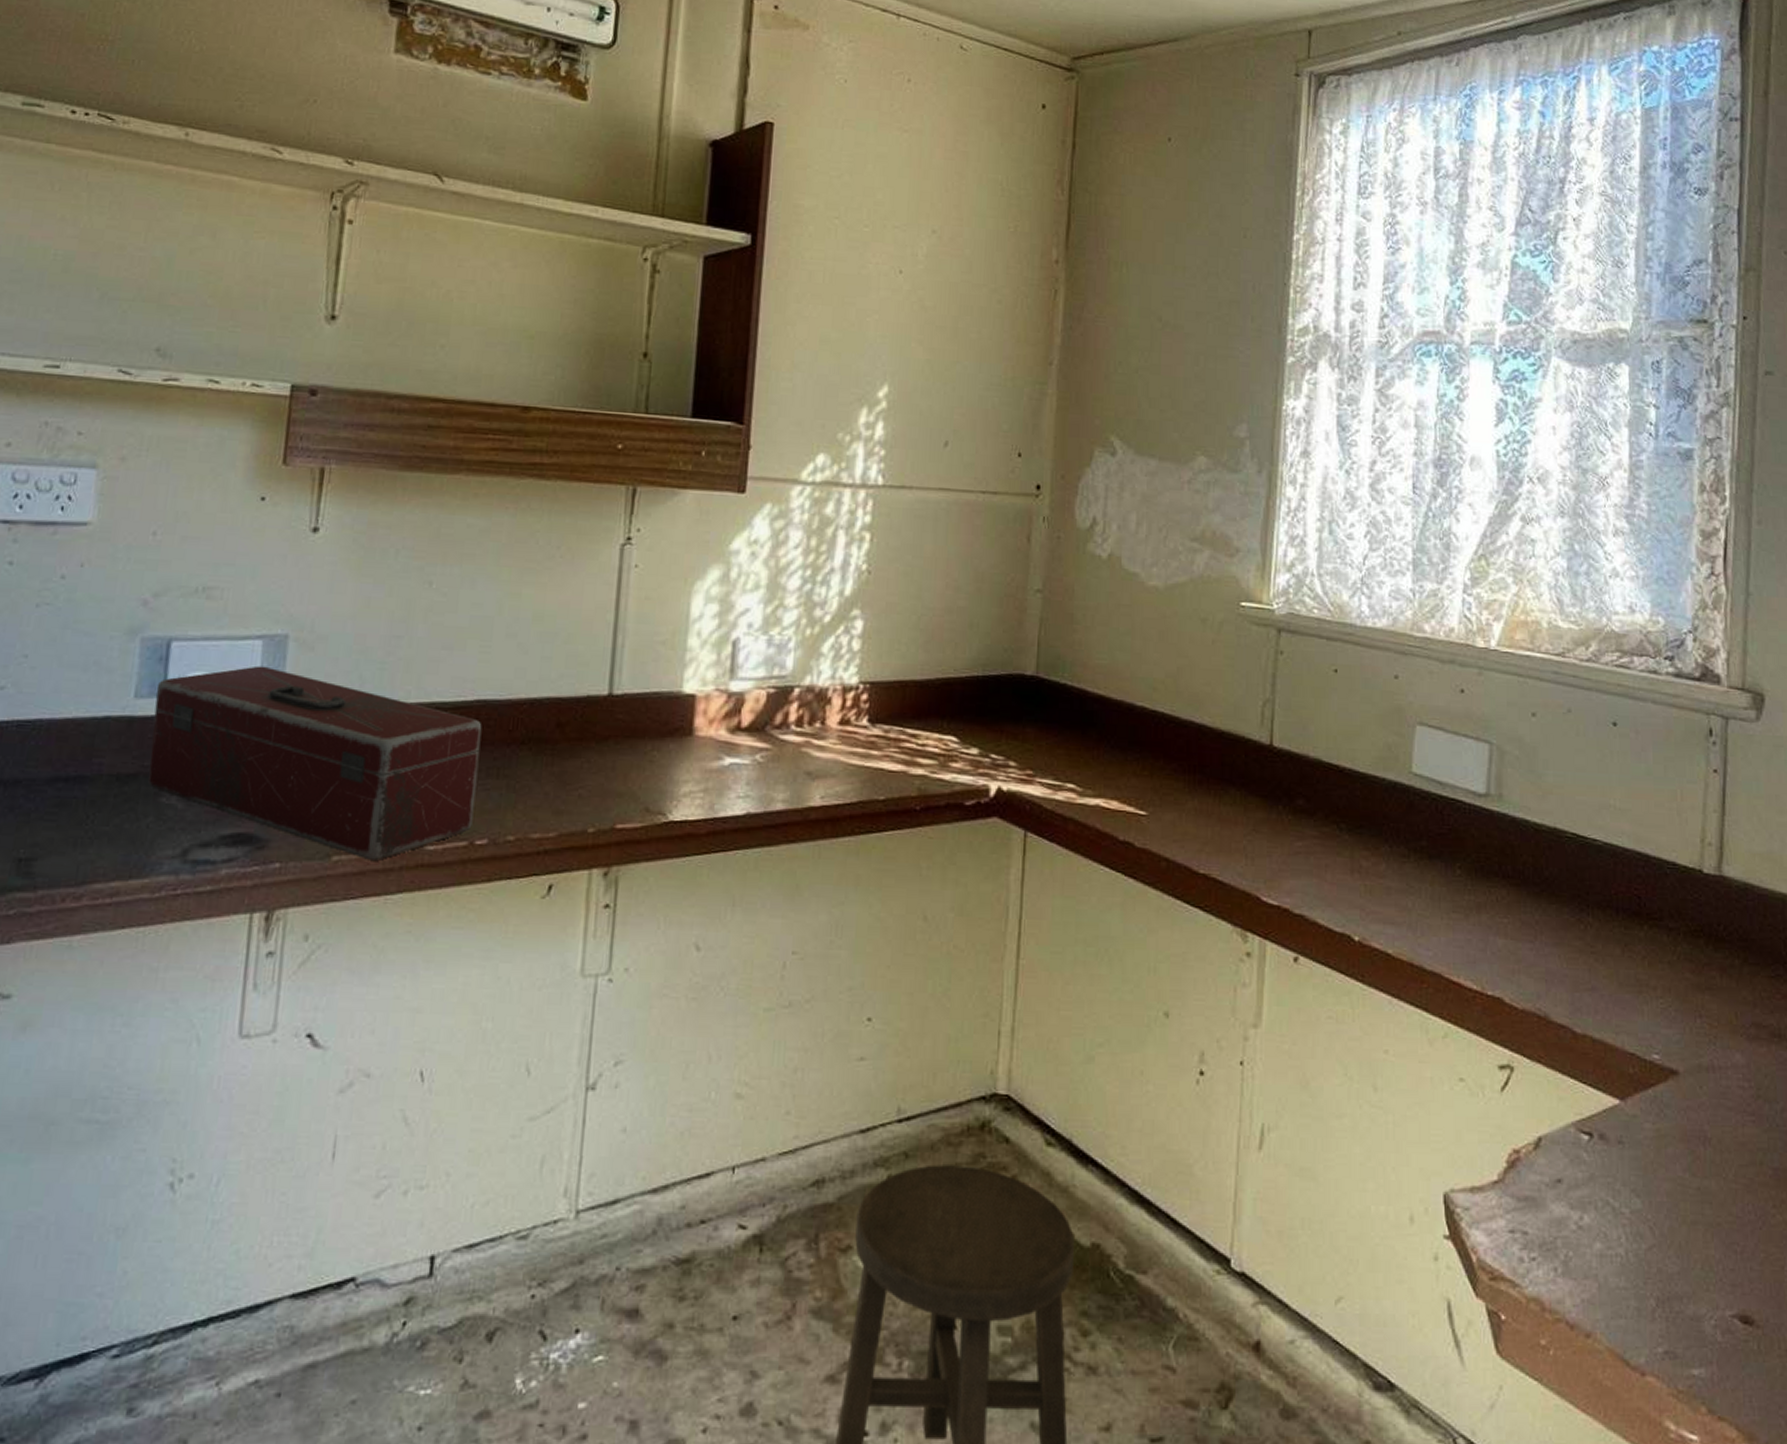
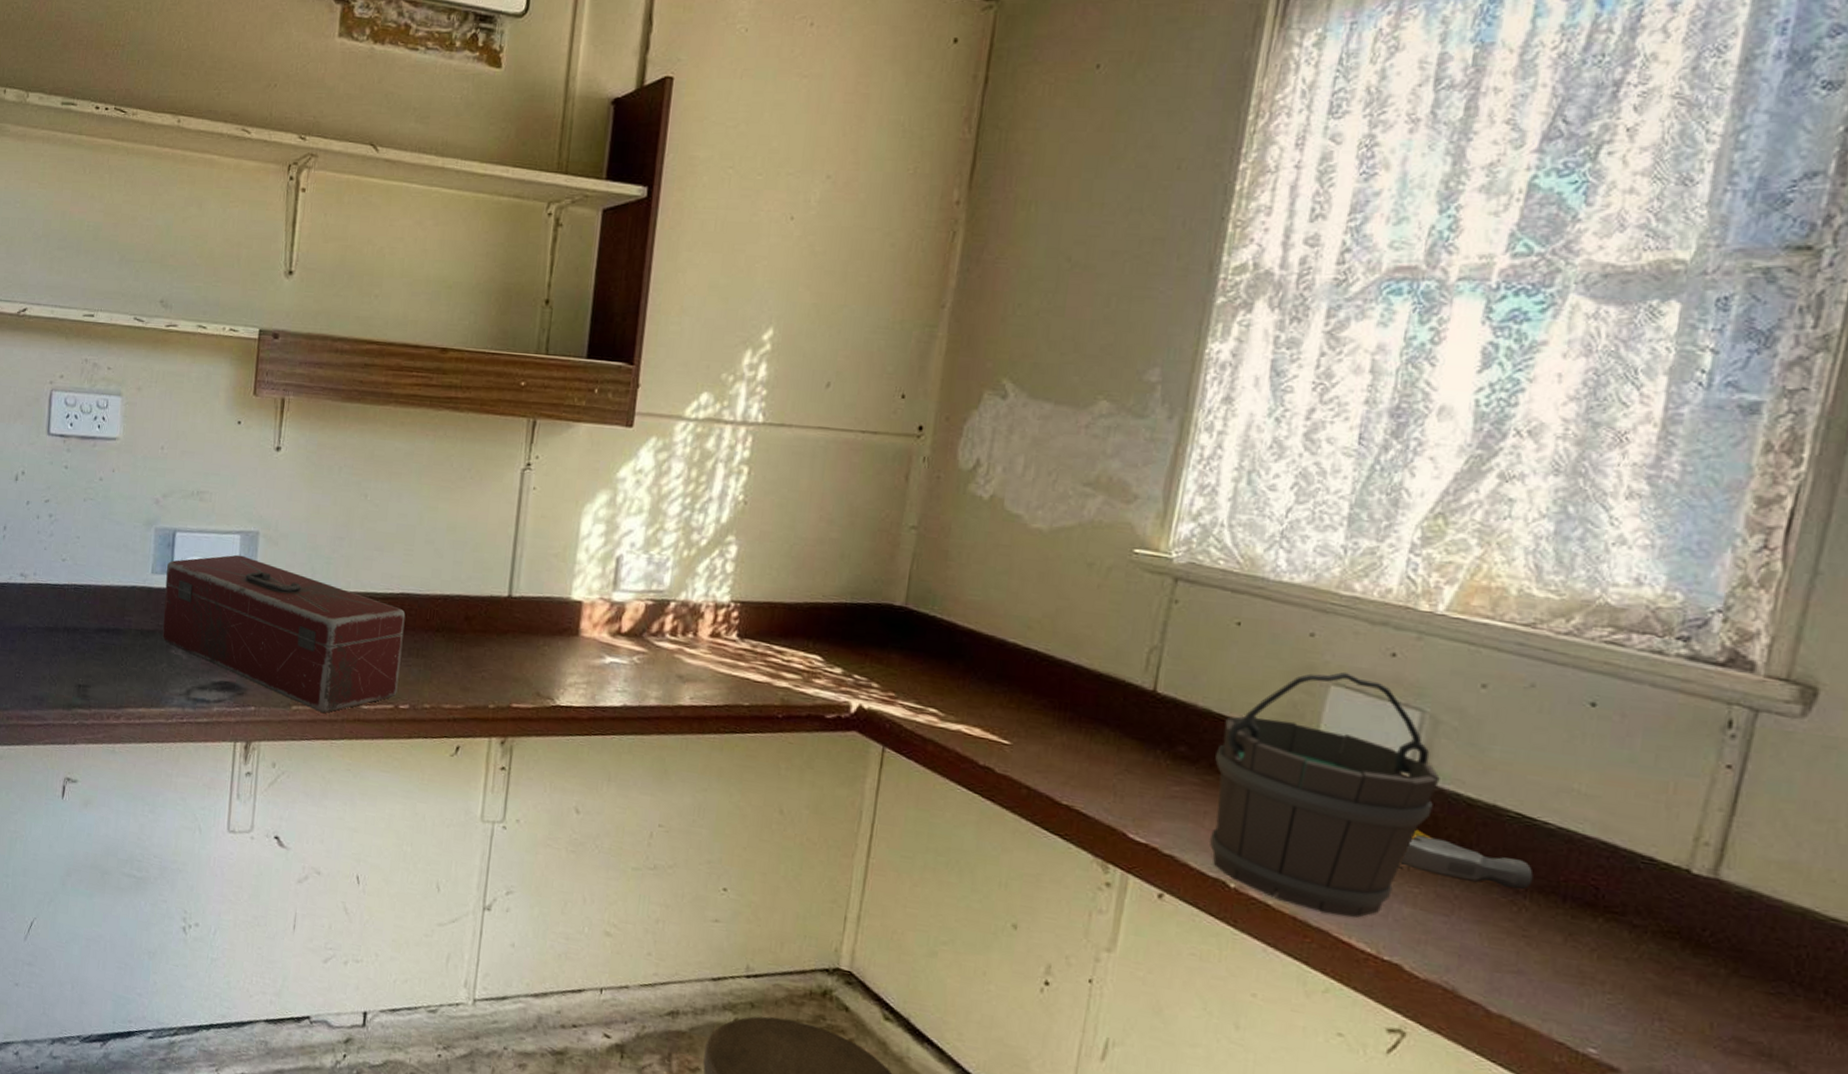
wooden bucket: none [1329,712,1511,956] -> present [1208,672,1440,918]
hammer: none [1489,859,1592,908] -> present [1399,829,1534,891]

